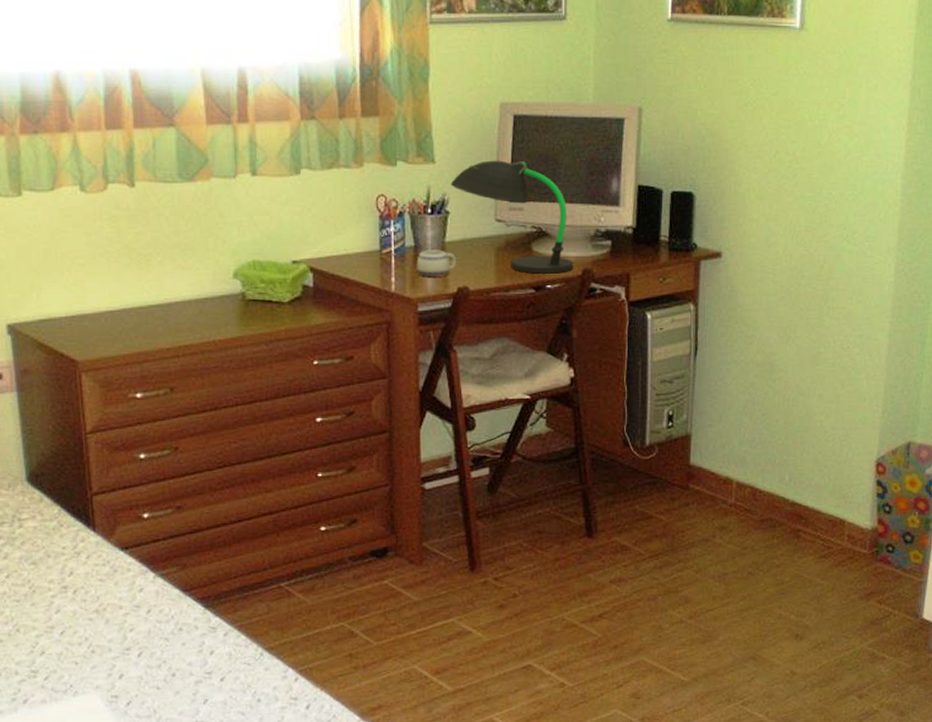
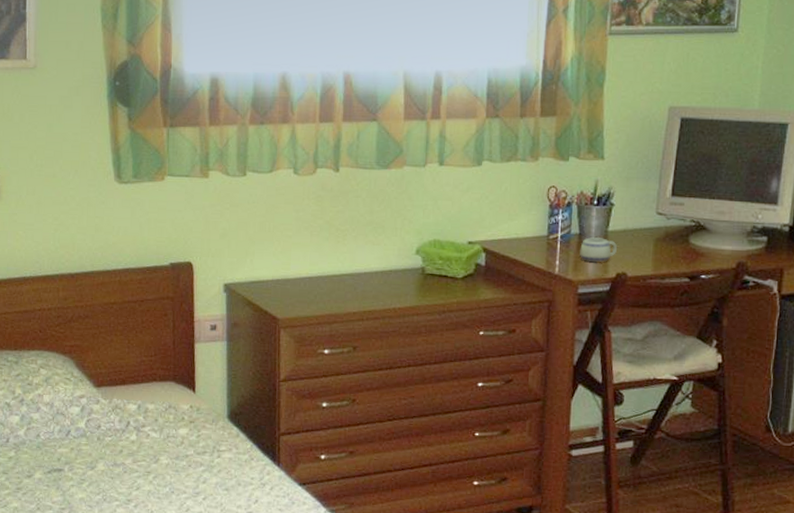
desk lamp: present [450,159,574,274] -> none [617,158,729,265]

